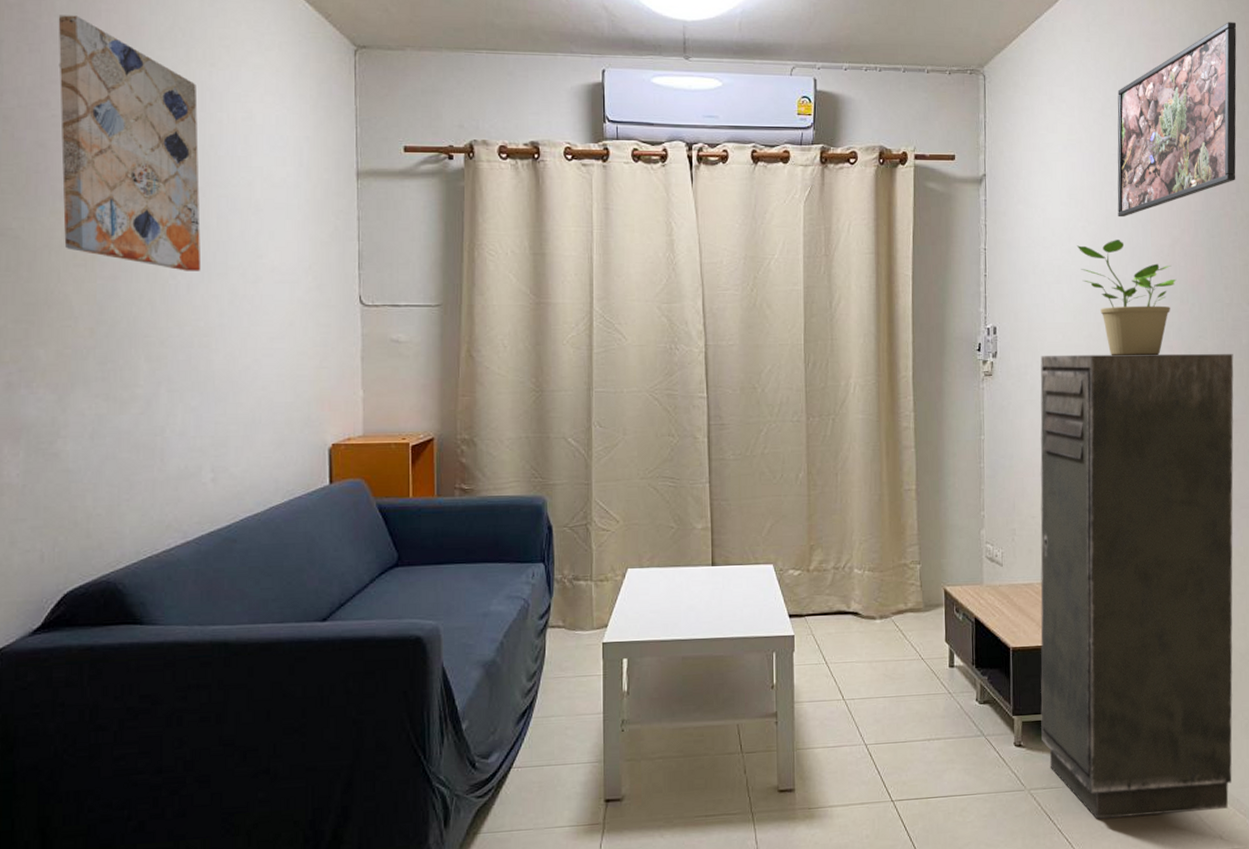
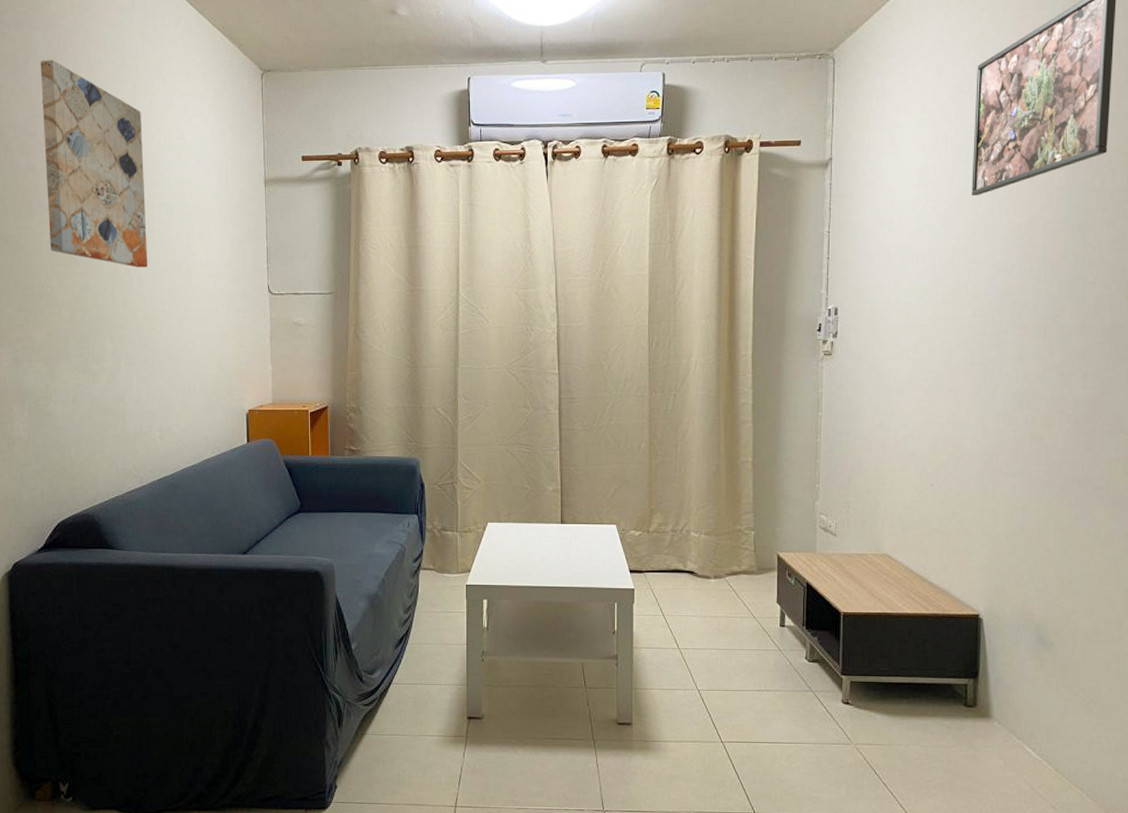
storage cabinet: present [1040,353,1234,819] -> none [870,333,1094,781]
potted plant: present [1076,240,1177,355] -> none [925,219,1034,335]

